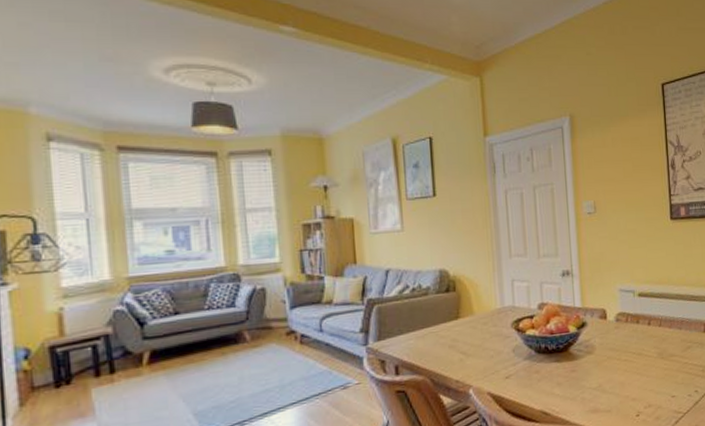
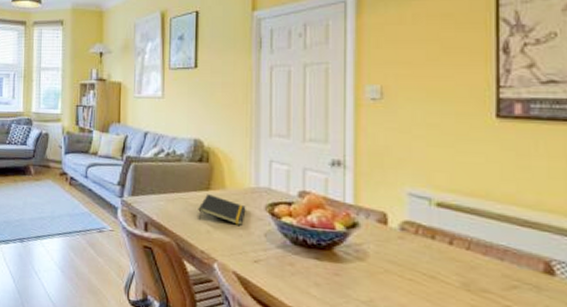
notepad: none [449,322,494,350] -> present [198,194,246,225]

